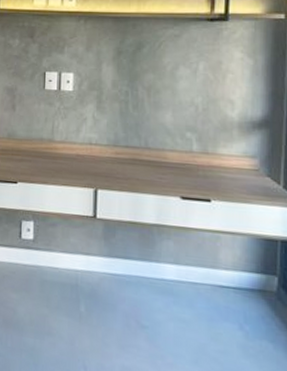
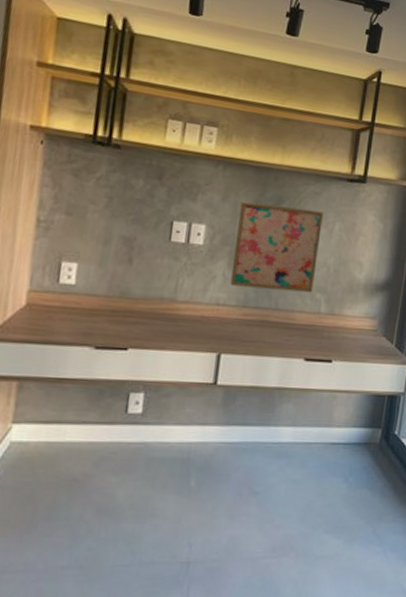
wall art: none [100,50,185,132] -> present [230,201,323,293]

